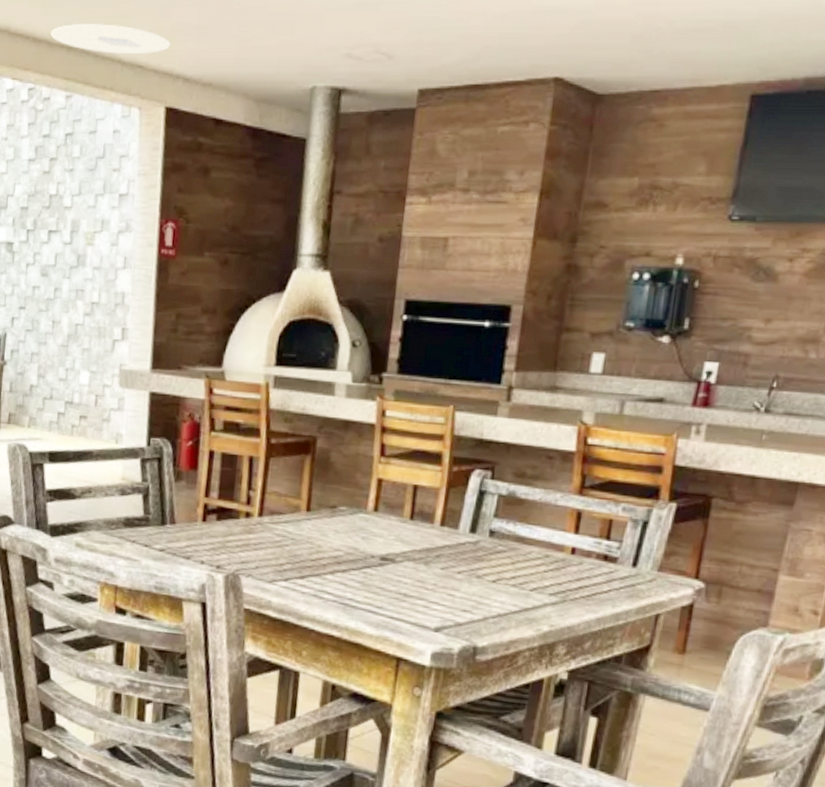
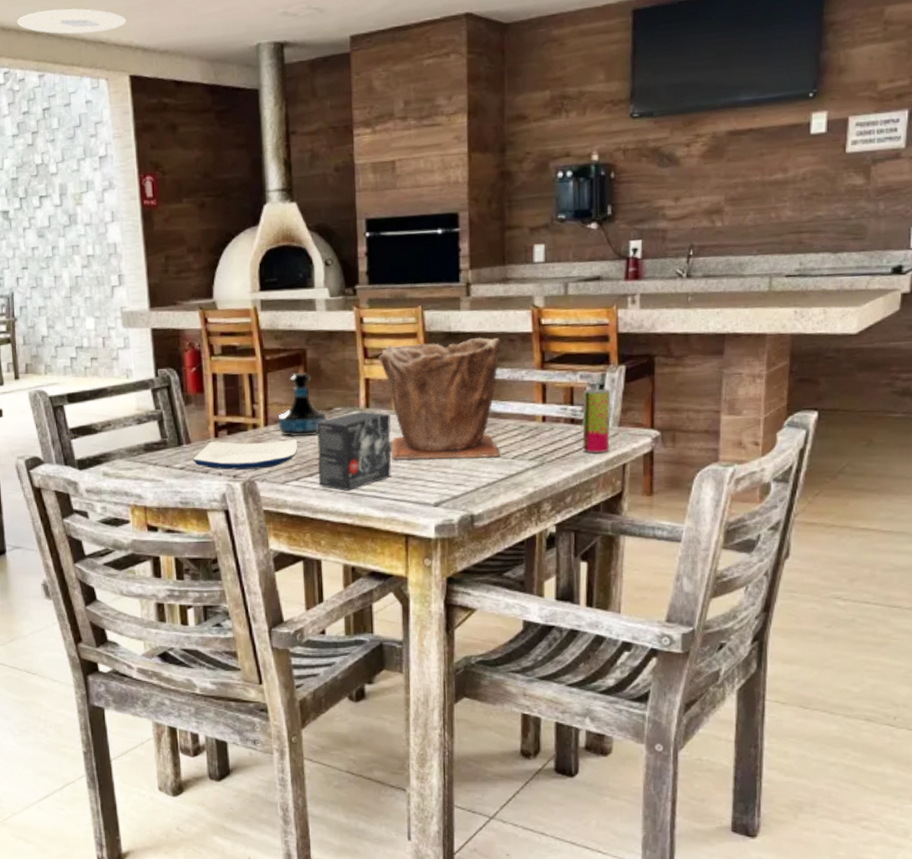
plate: none [175,525,292,563] -> present [193,439,297,470]
tequila bottle: none [273,462,329,534] -> present [278,372,327,437]
small box: none [308,514,401,600] -> present [317,410,392,491]
plant pot: none [394,445,537,586] -> present [378,337,500,460]
beverage can: none [611,524,655,599] -> present [581,388,611,454]

